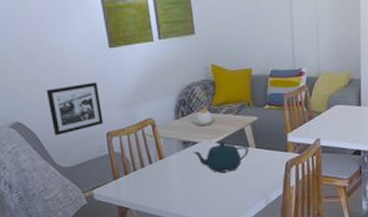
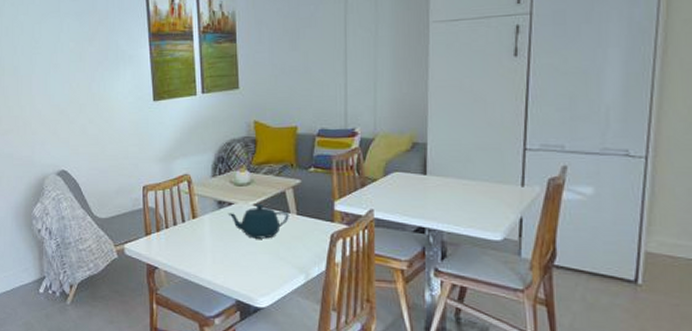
picture frame: present [46,82,104,136] -> none [91,135,141,186]

